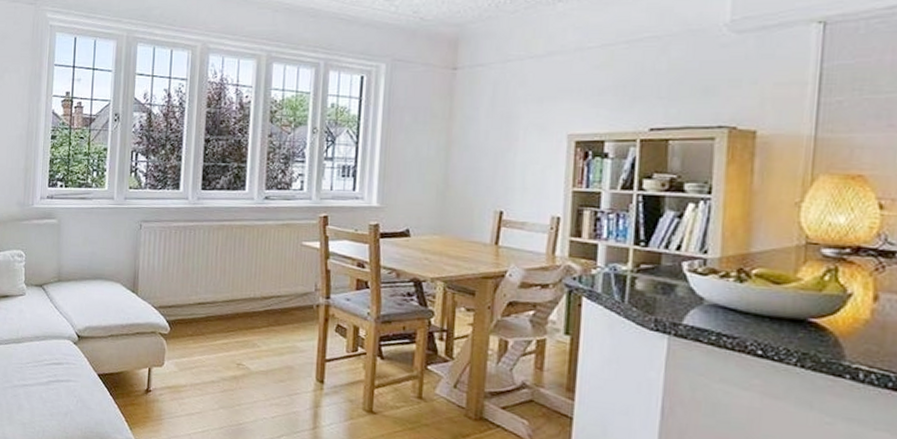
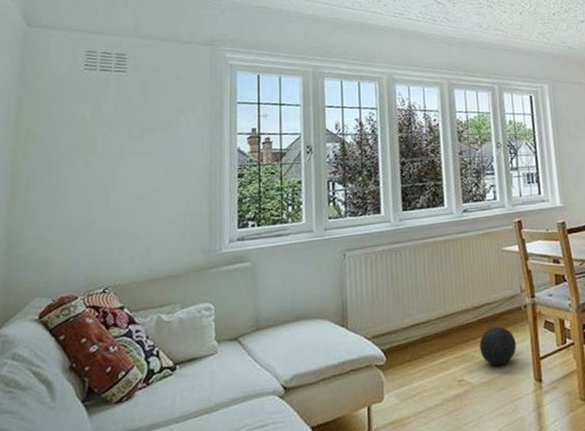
ball: none [263,320,302,359] -> present [479,326,516,366]

